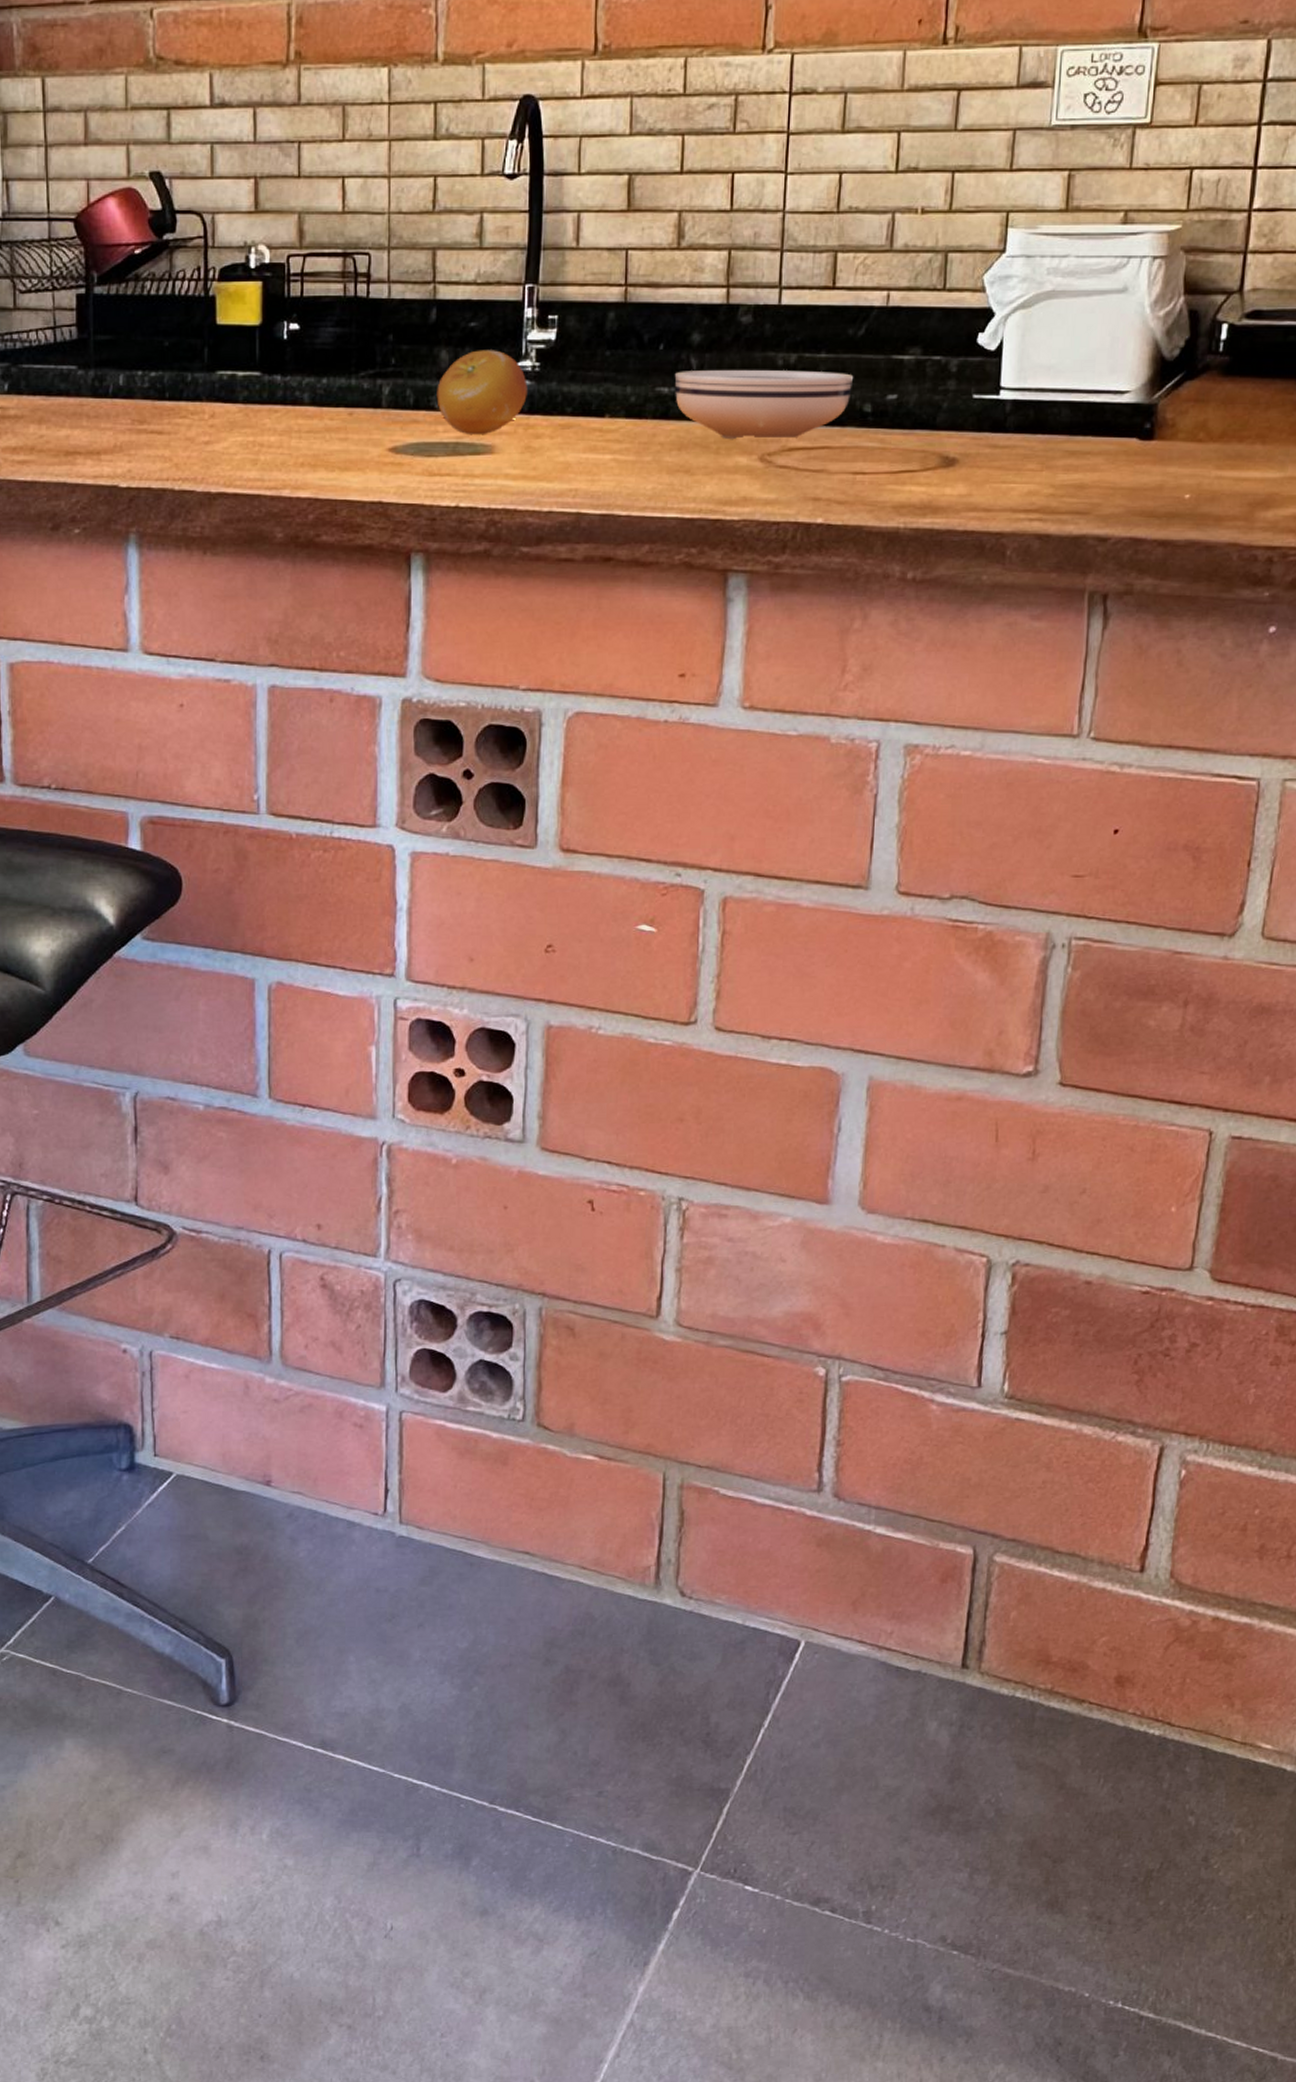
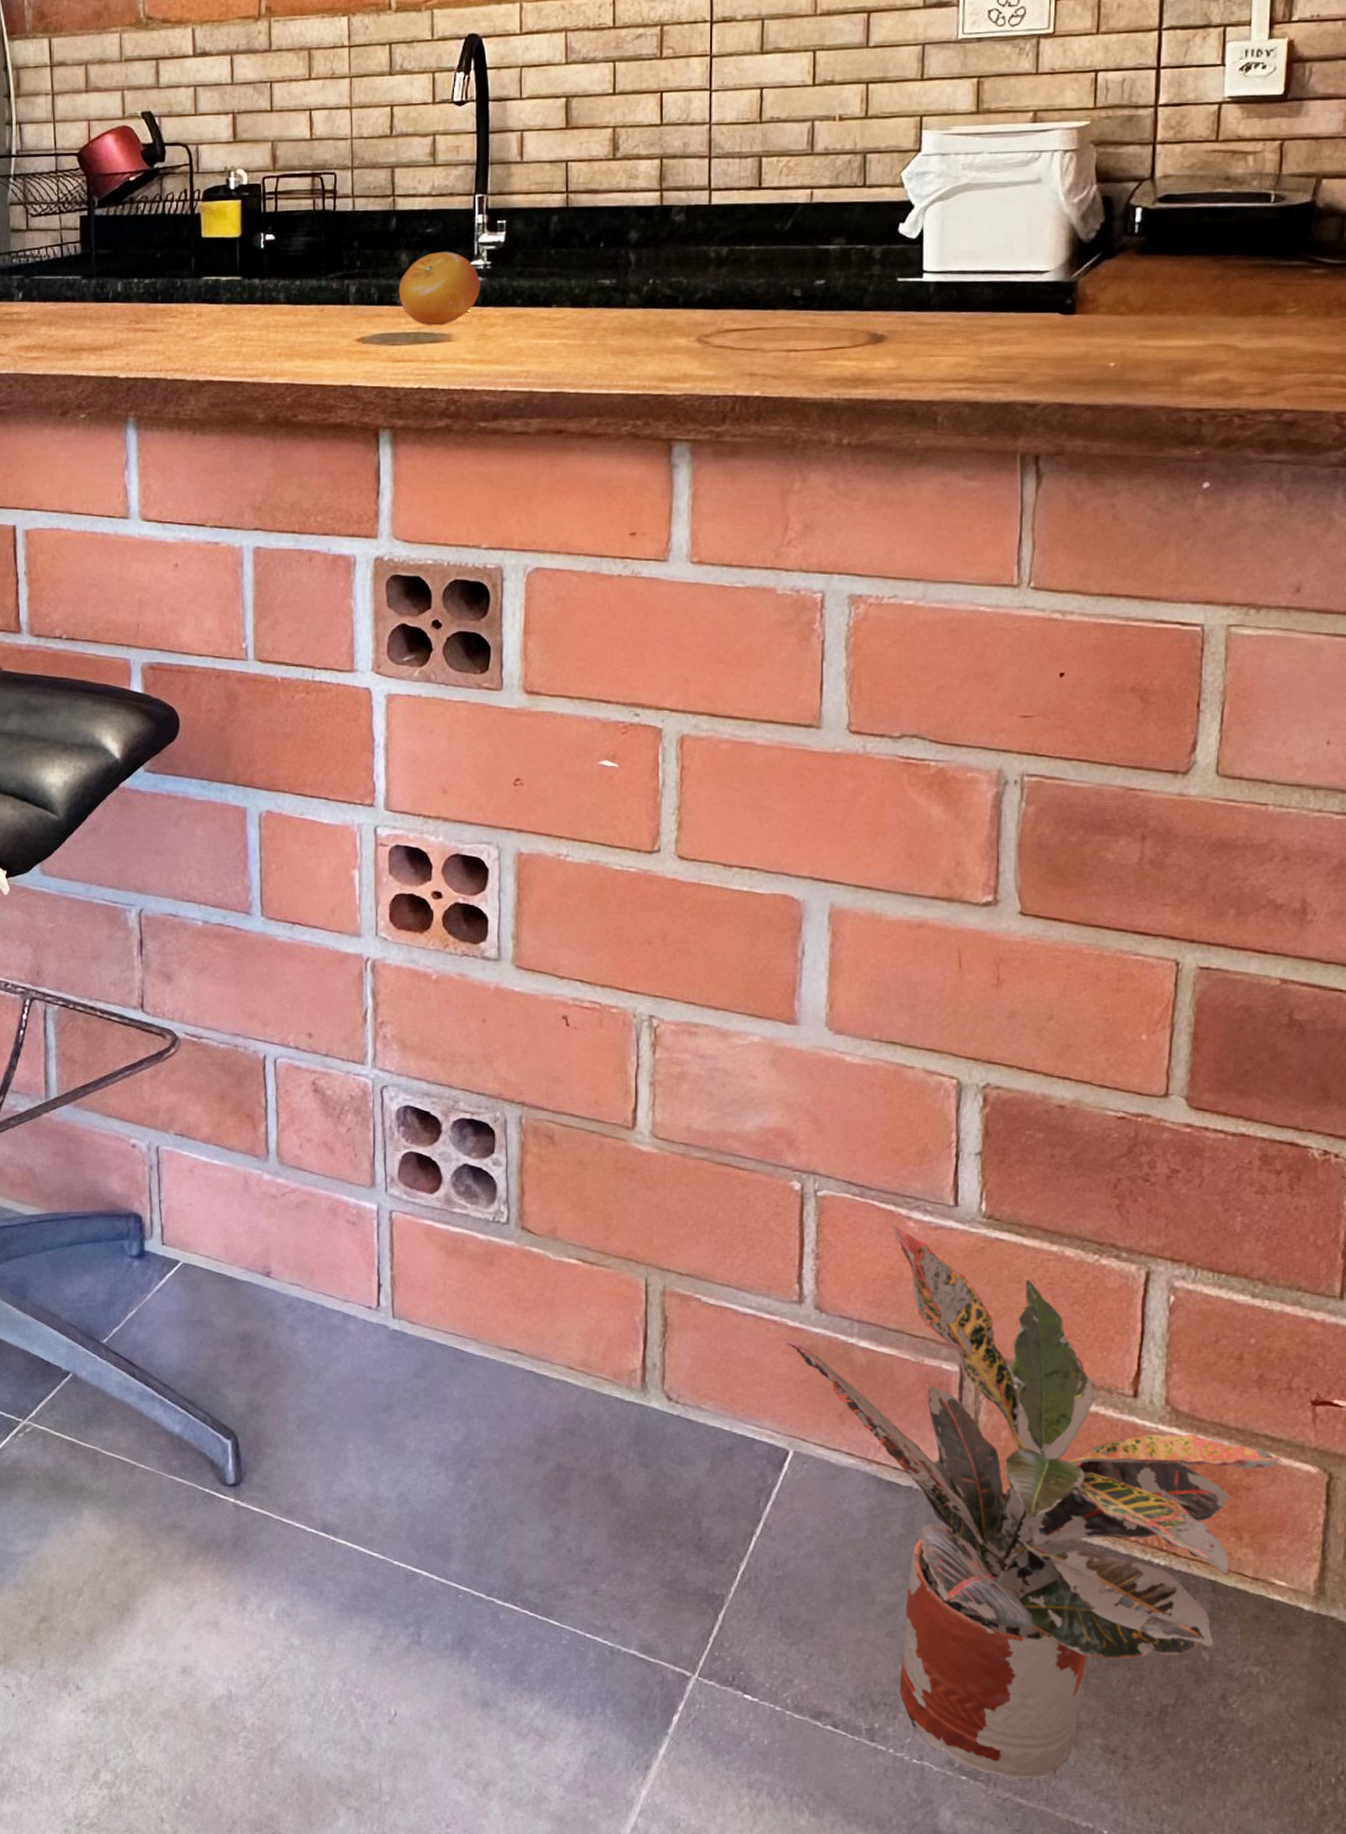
bowl: present [674,369,854,440] -> none [615,261,783,324]
potted plant: none [803,1410,1277,1950] -> present [786,1227,1282,1779]

